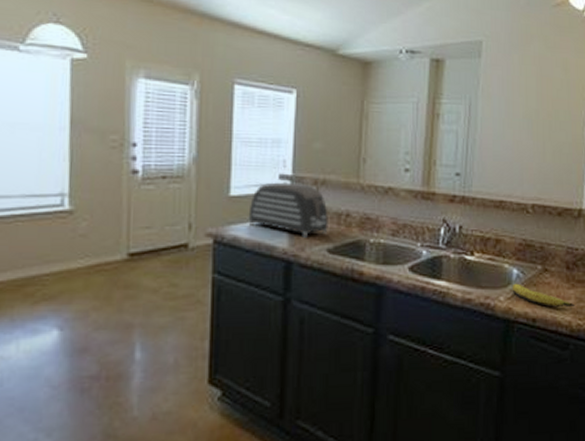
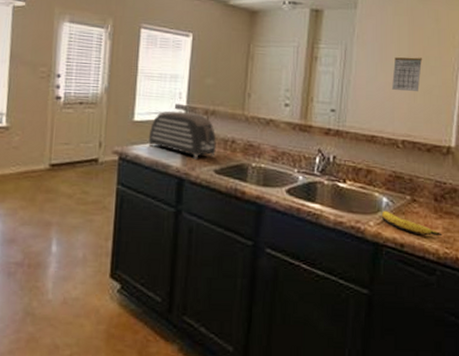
calendar: none [520,111,552,151] -> present [392,57,423,92]

